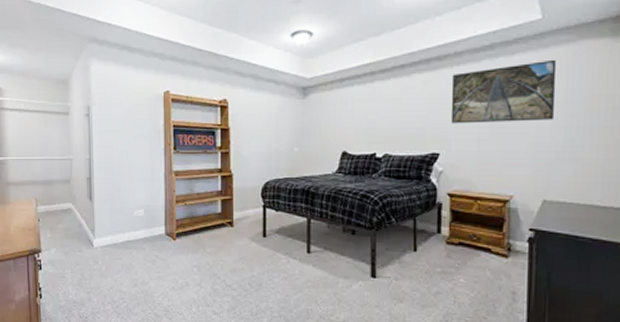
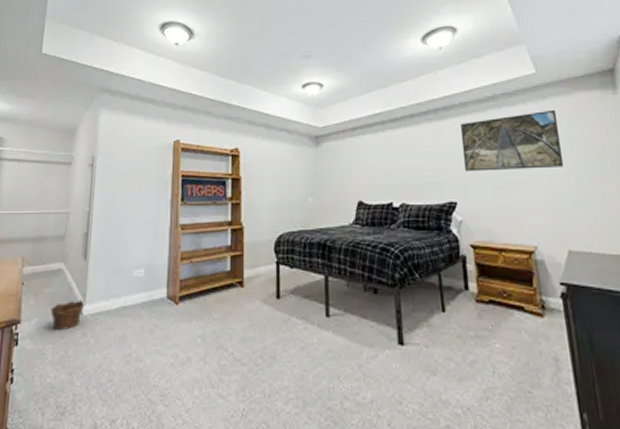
clay pot: none [65,234,95,259] -> present [50,299,85,331]

